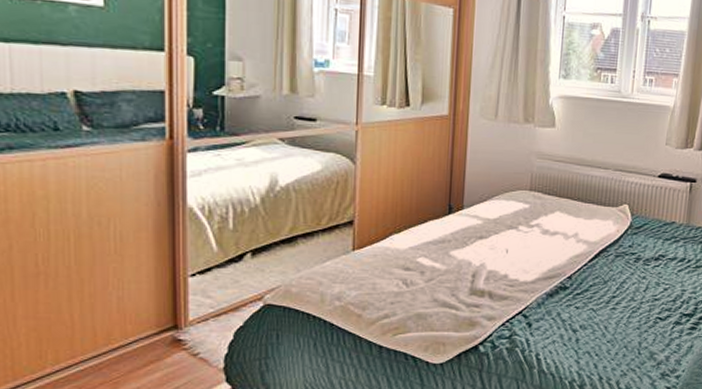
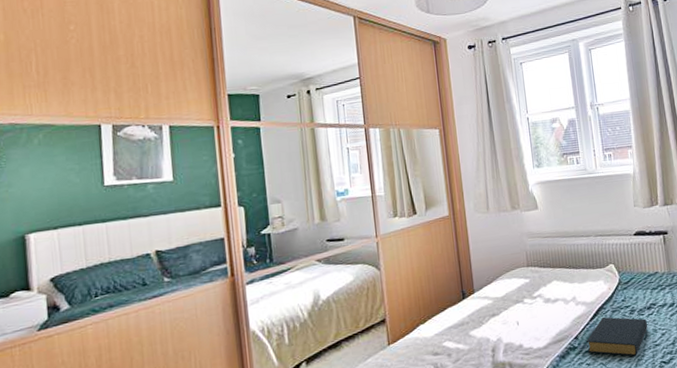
hardback book: none [579,260,652,308] -> present [586,317,648,357]

